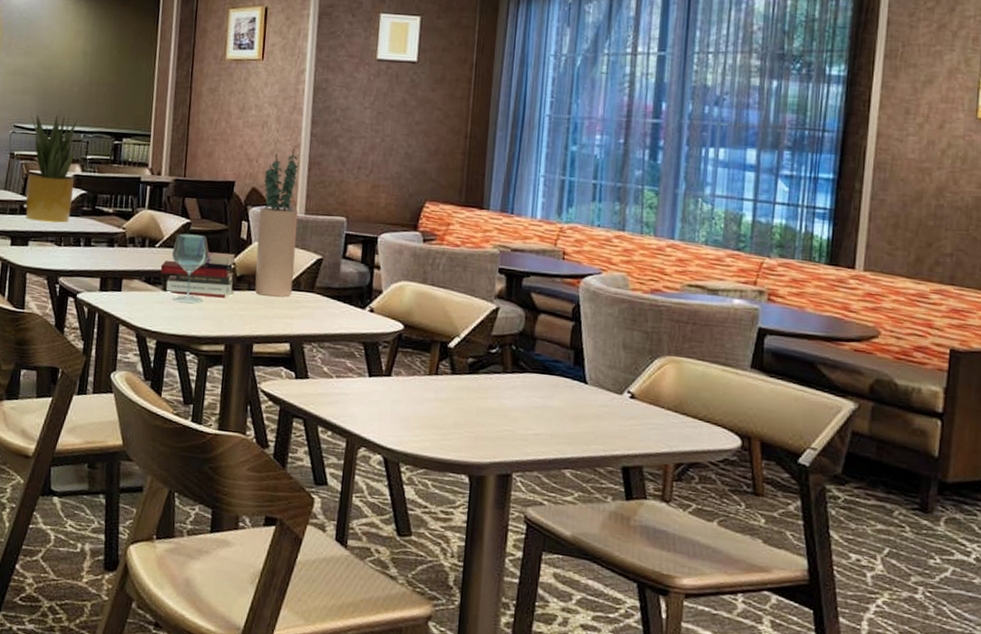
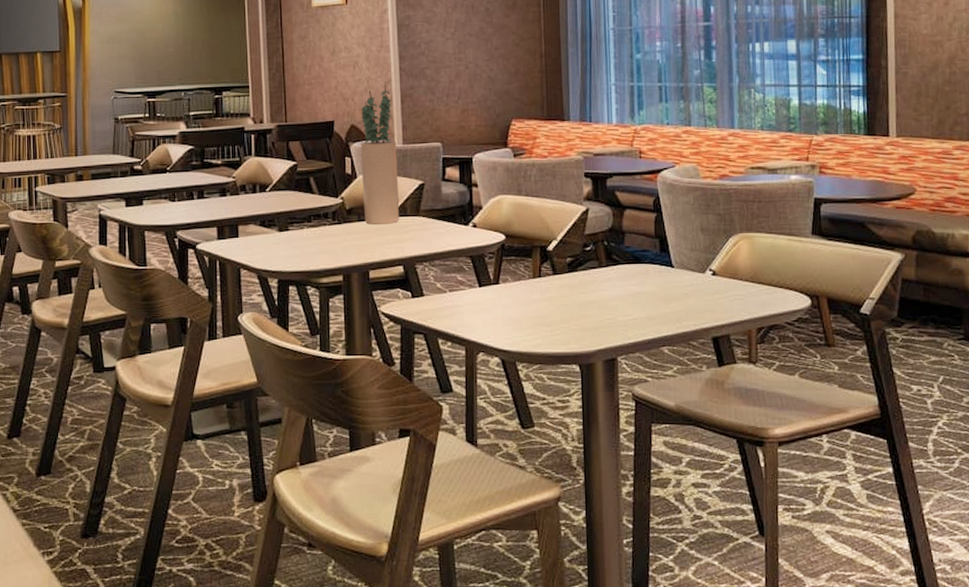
planter: present [25,113,79,223] -> none [130,73,181,180]
books: present [160,252,235,298] -> none [273,188,346,233]
wine glass: present [171,233,210,304] -> none [282,175,319,241]

